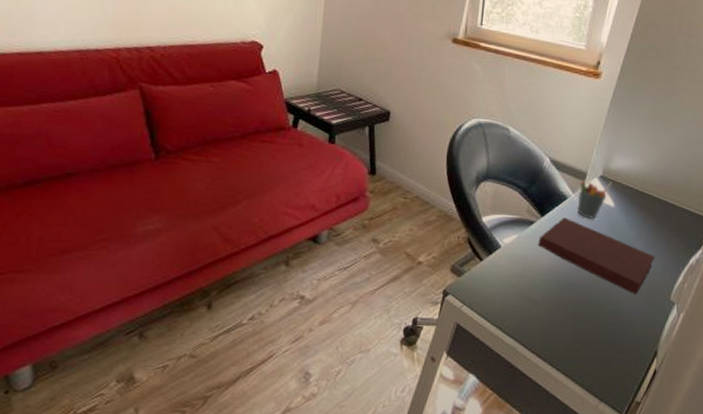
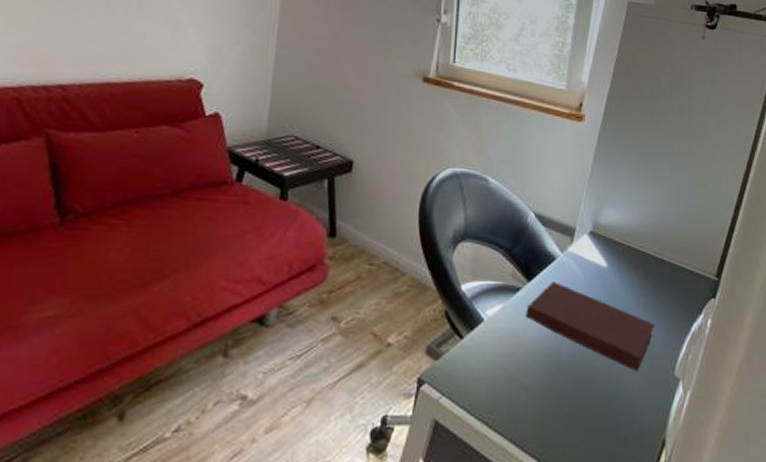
pen holder: present [577,181,612,220] -> none [567,238,602,284]

